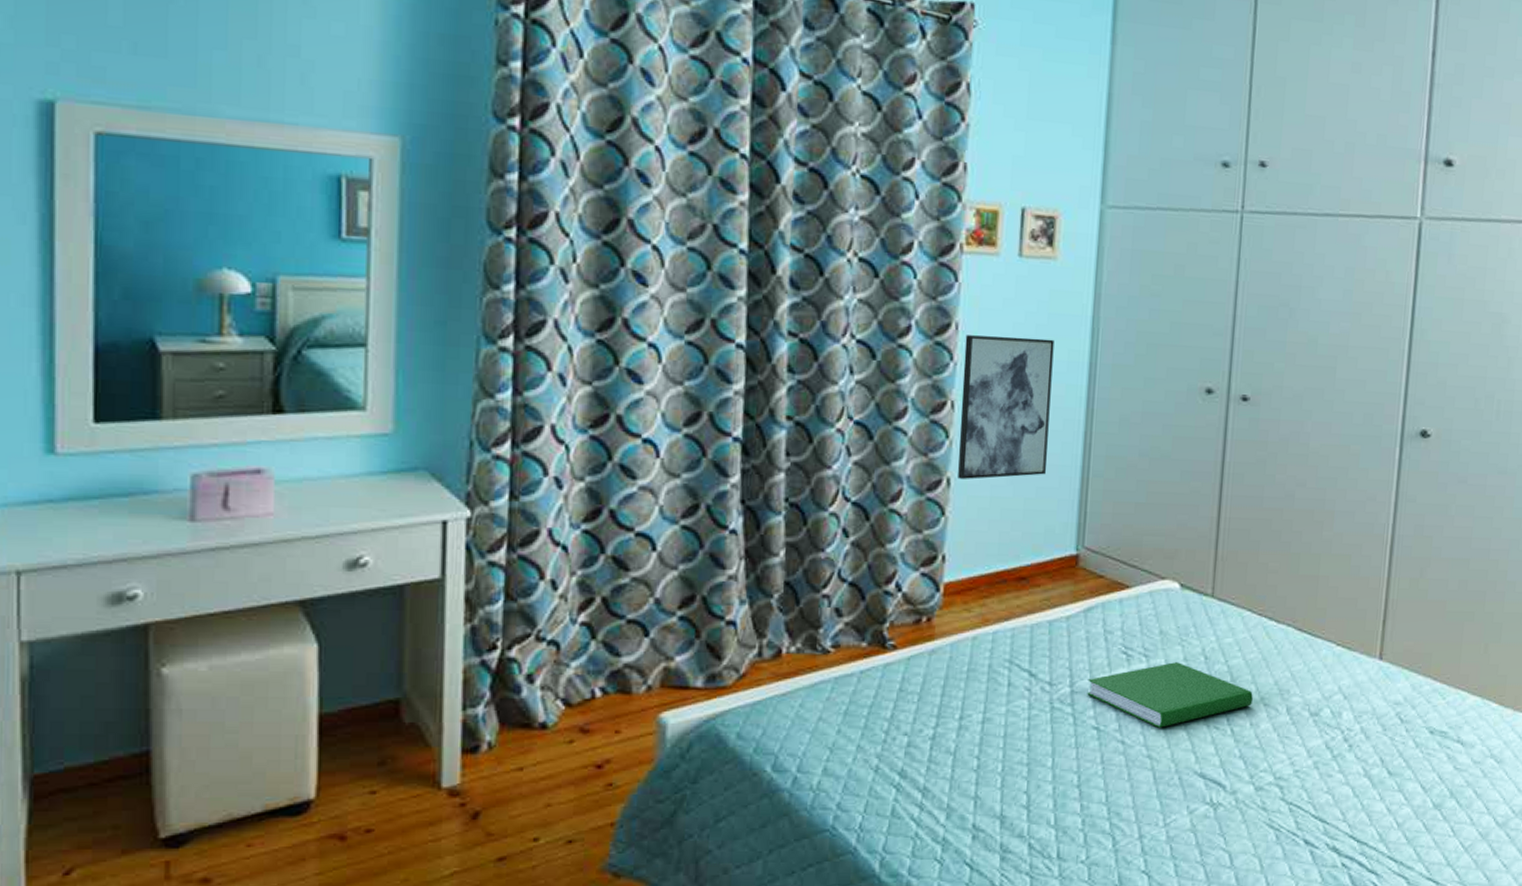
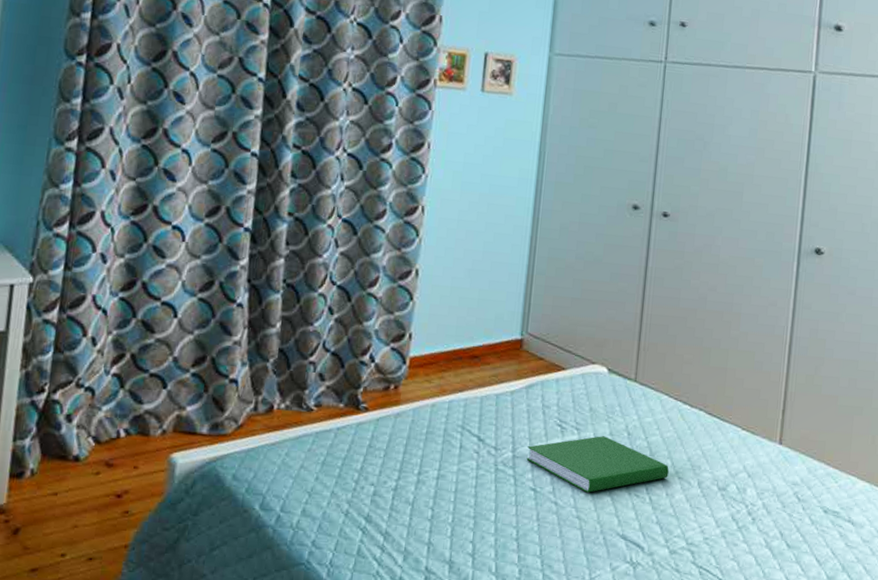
wall art: present [958,335,1055,480] -> none [425,153,508,272]

